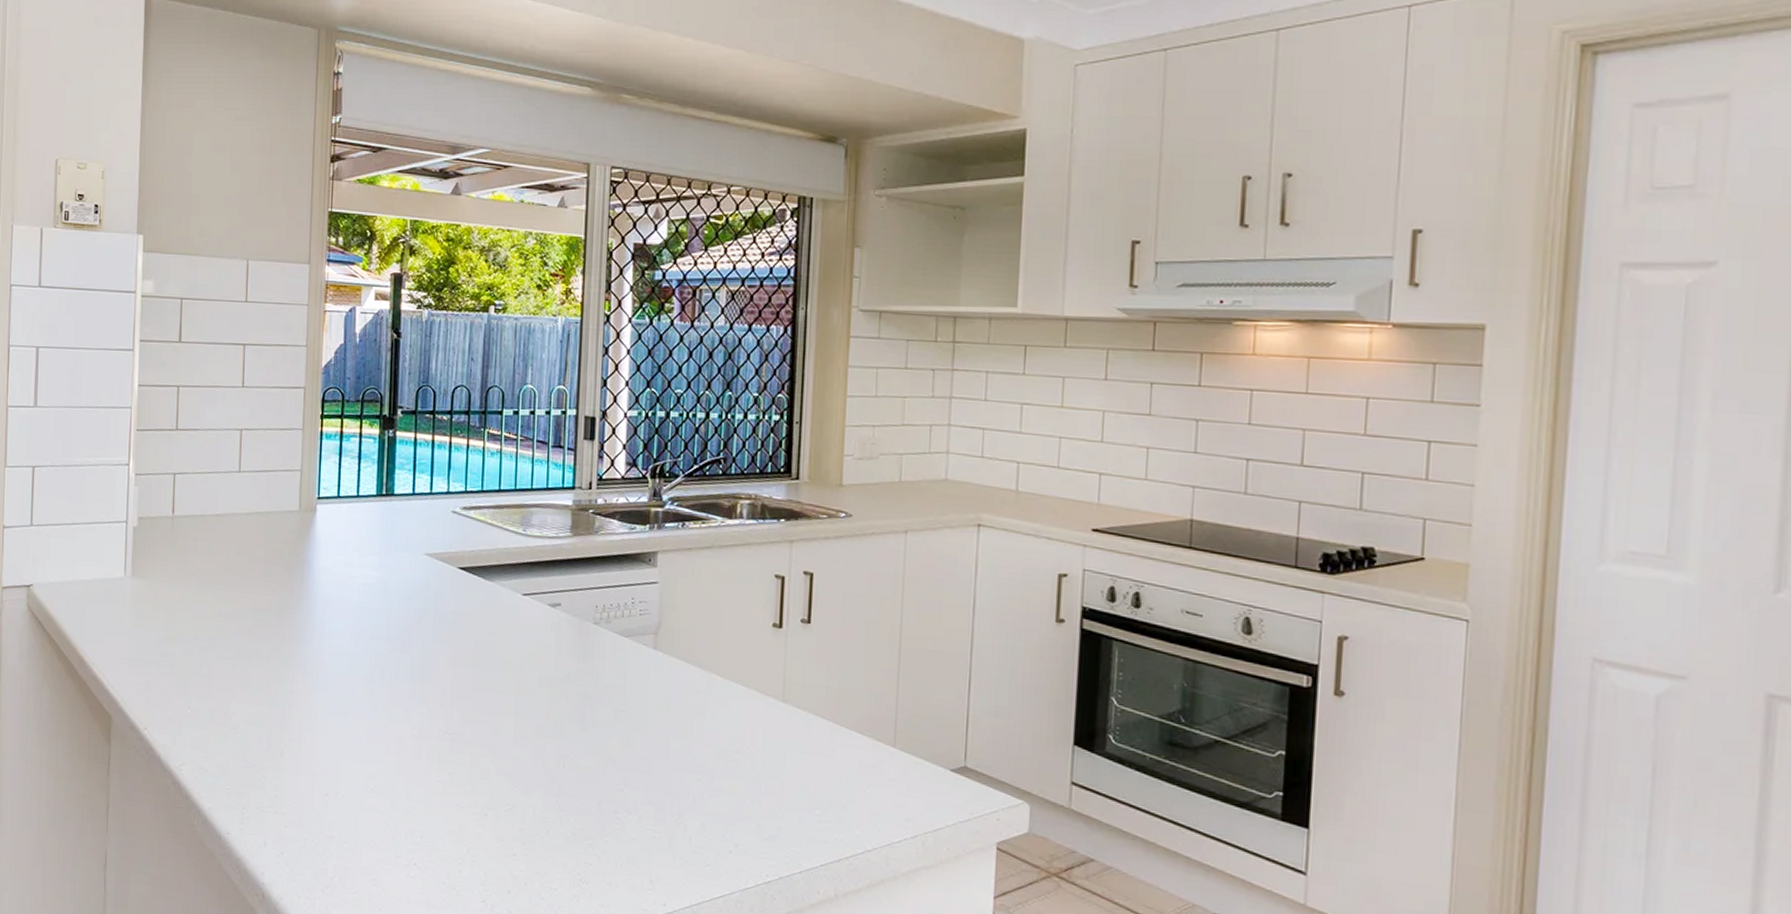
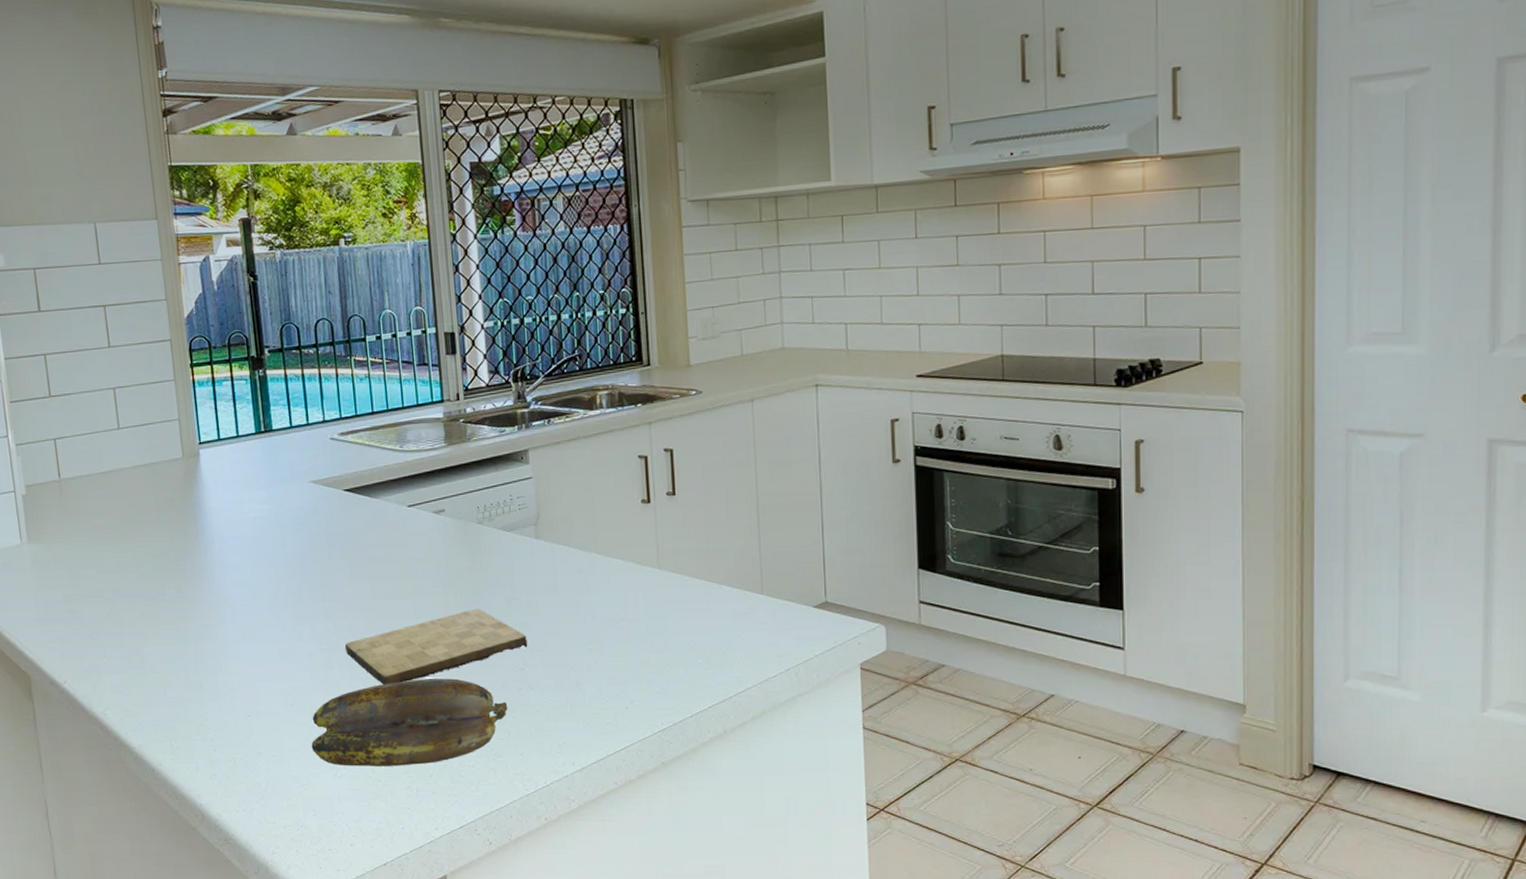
banana: none [387,782,601,879] -> present [311,678,508,766]
cutting board: none [437,715,631,785] -> present [345,609,528,686]

